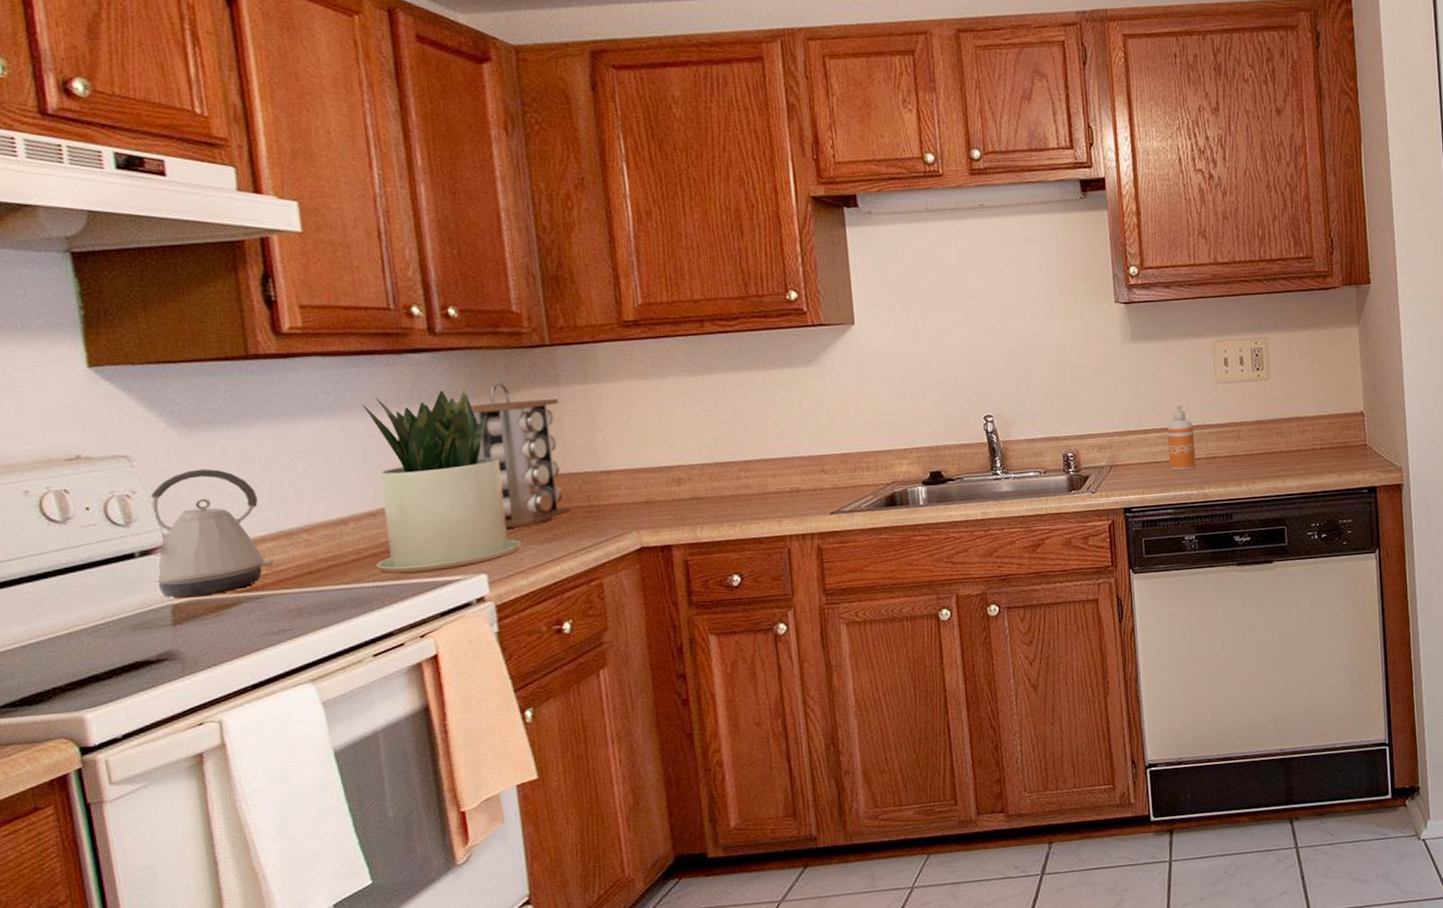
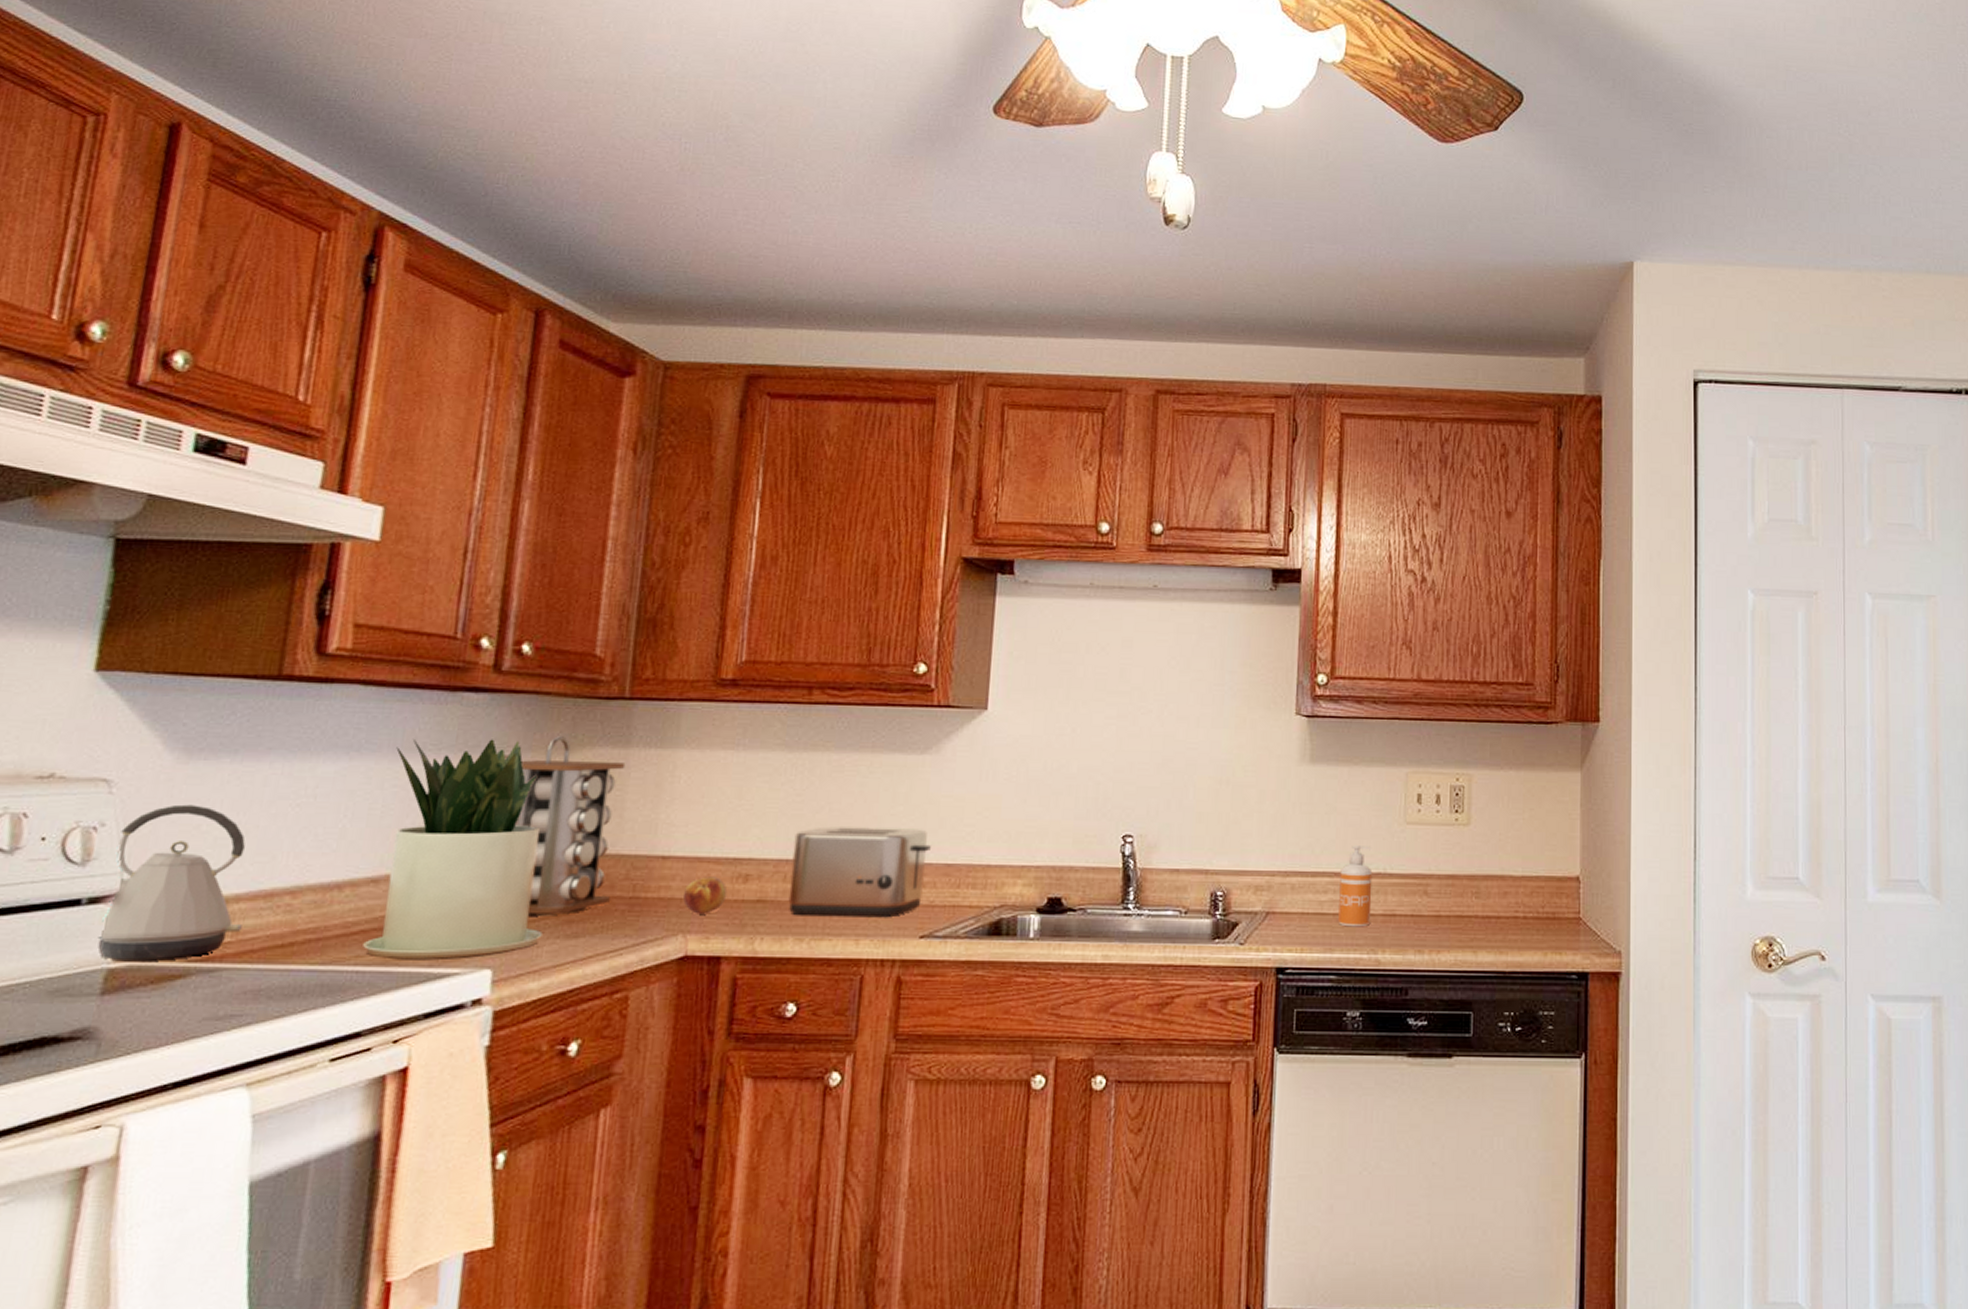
fruit: none [630,483,666,514] -> present [683,877,728,914]
toaster: none [712,428,827,506] -> present [788,826,931,916]

